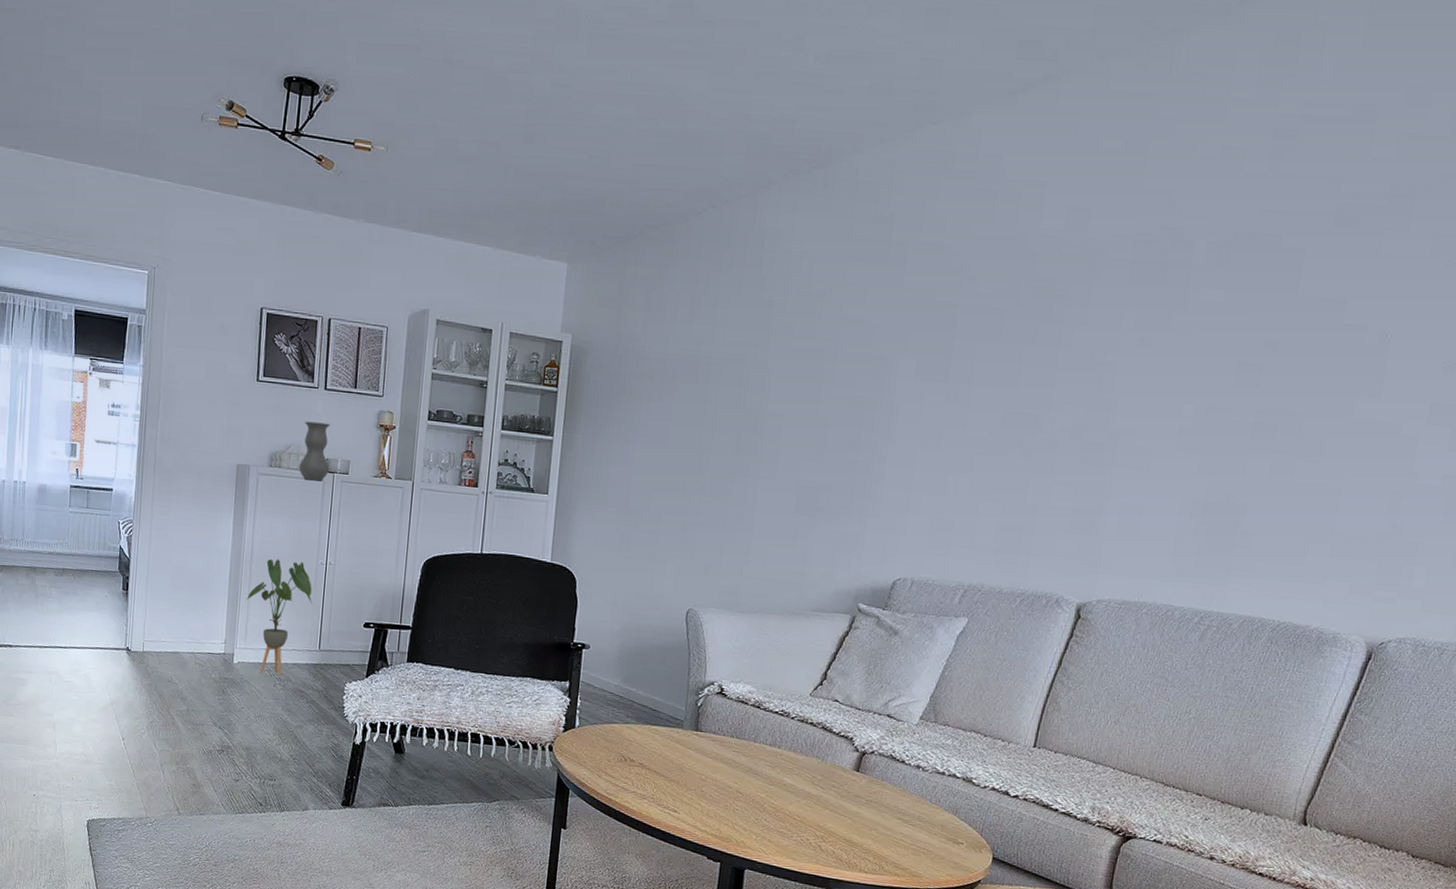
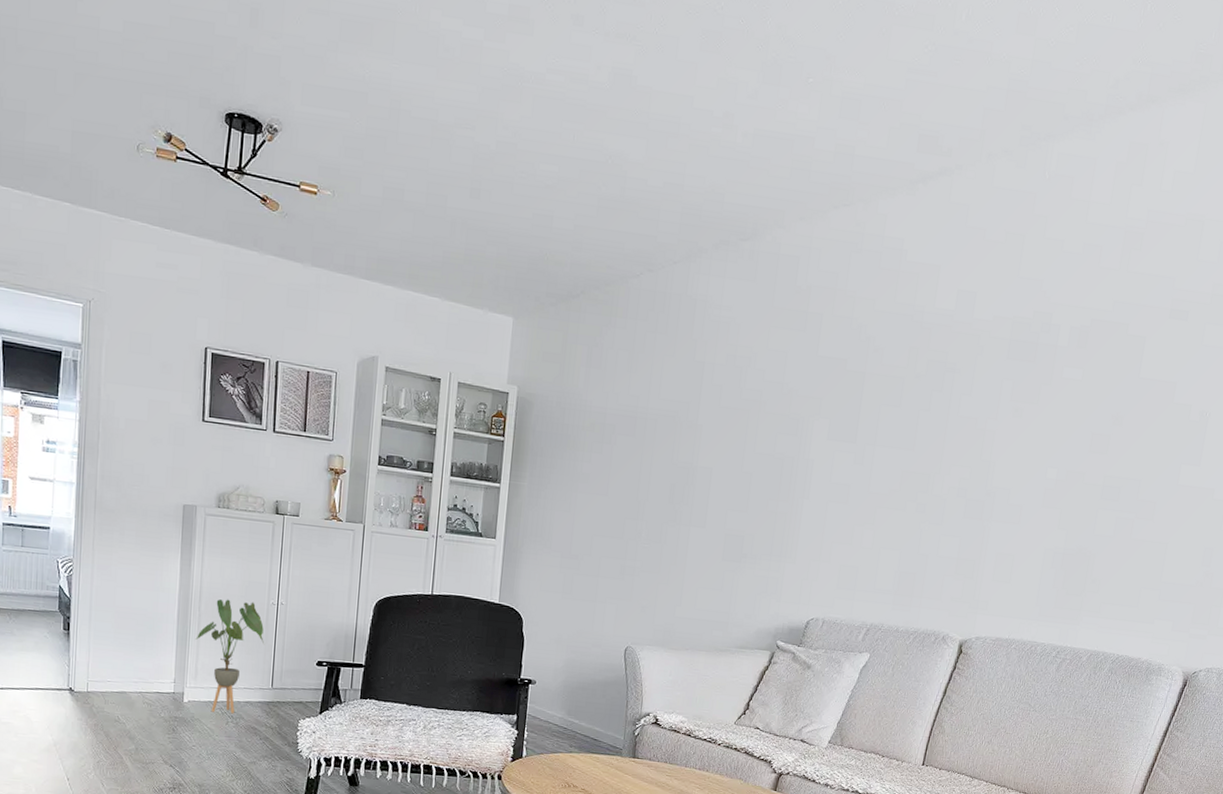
vase: present [298,421,331,482] -> none [248,463,280,524]

